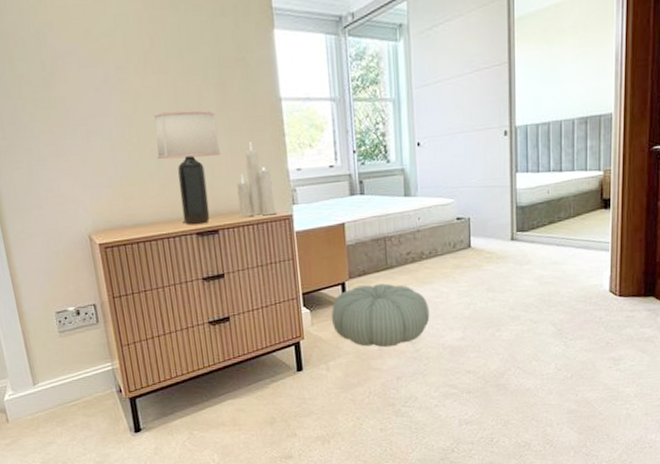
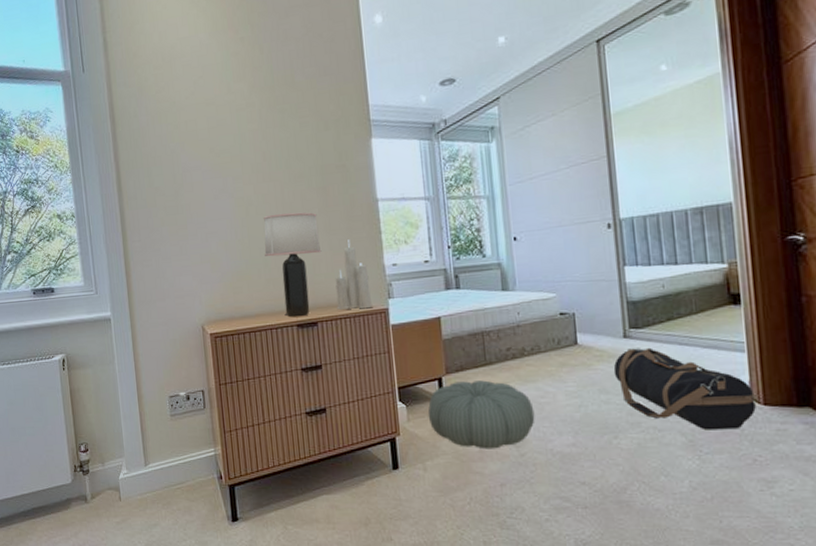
duffel bag: none [500,249,613,320] -> present [613,347,756,430]

